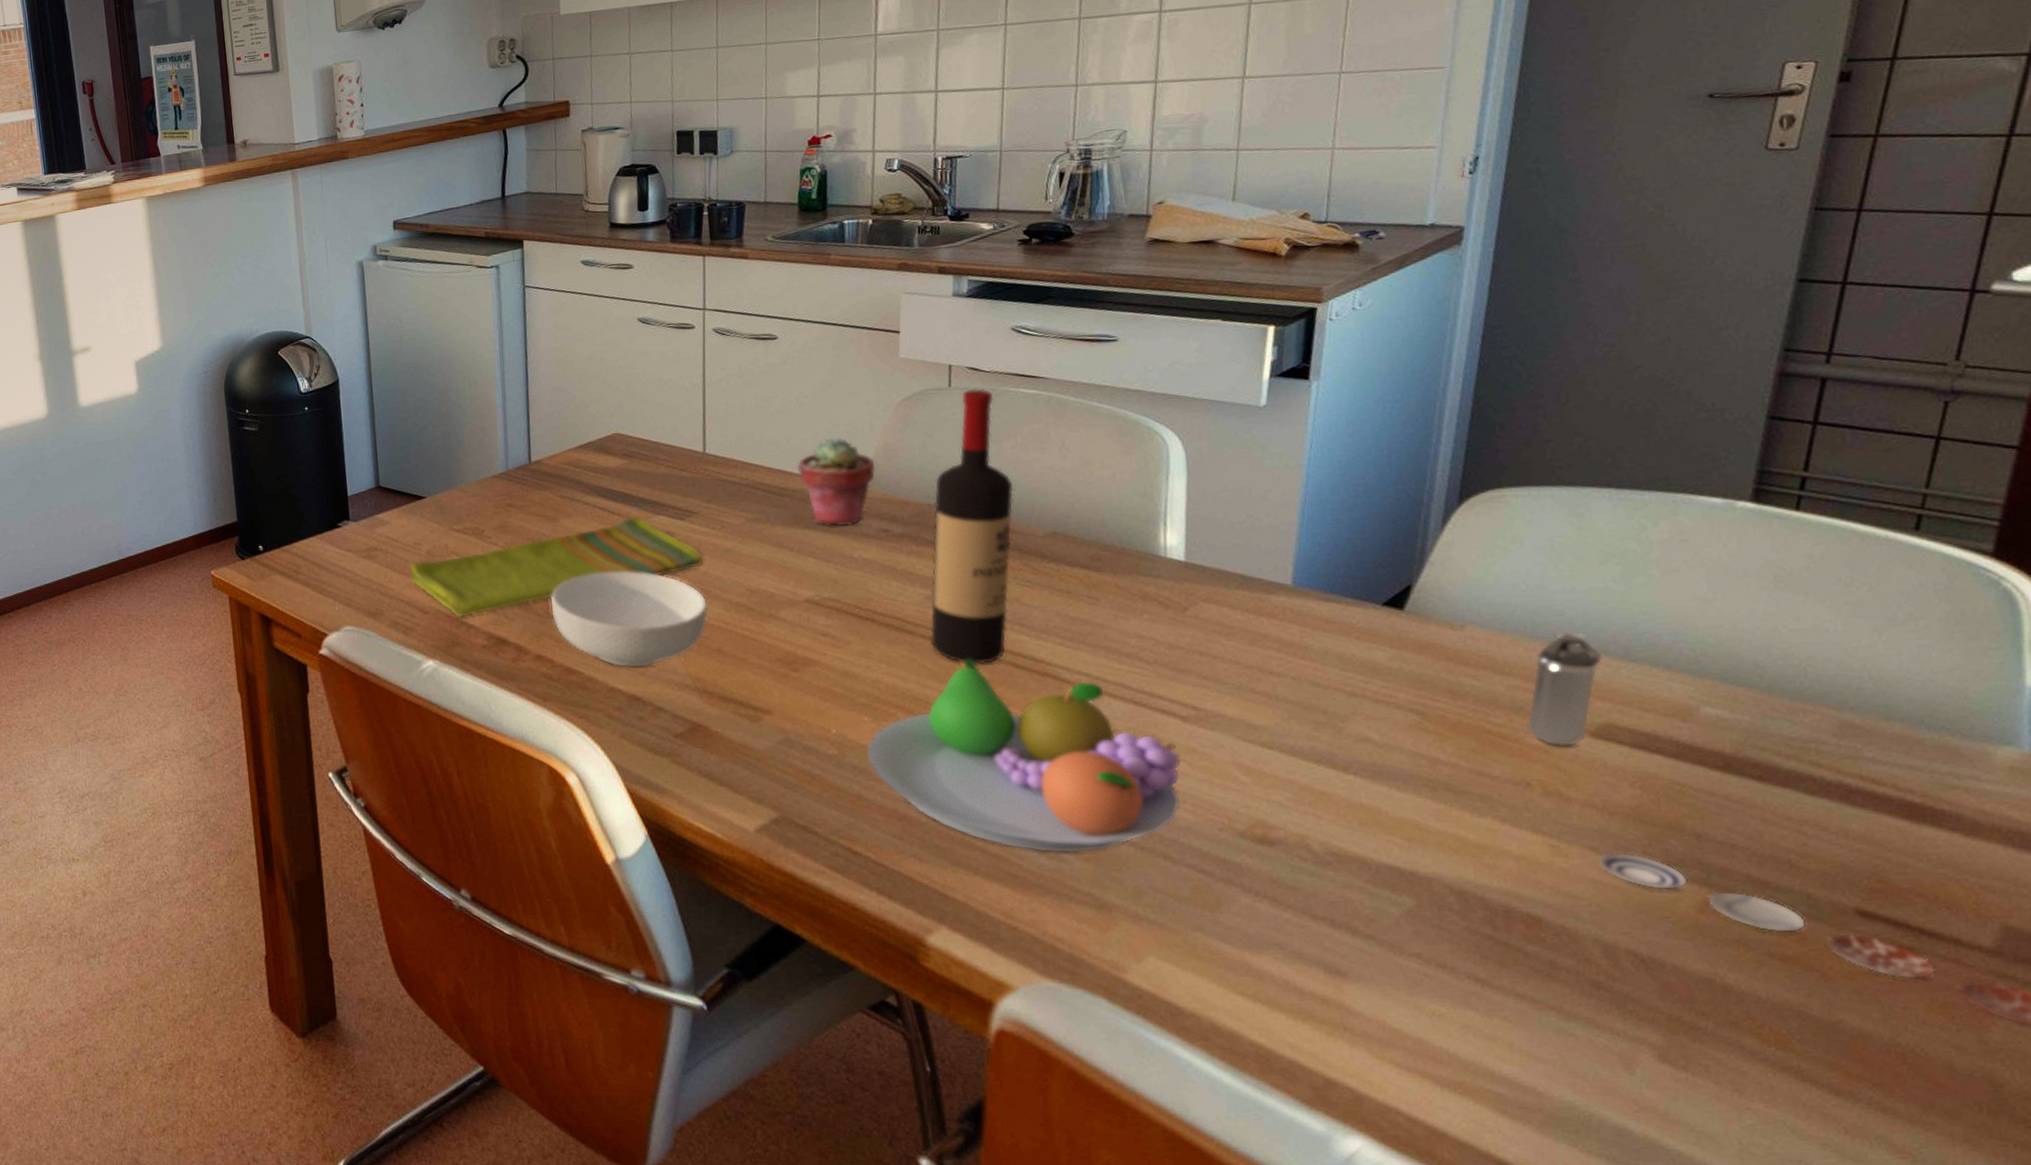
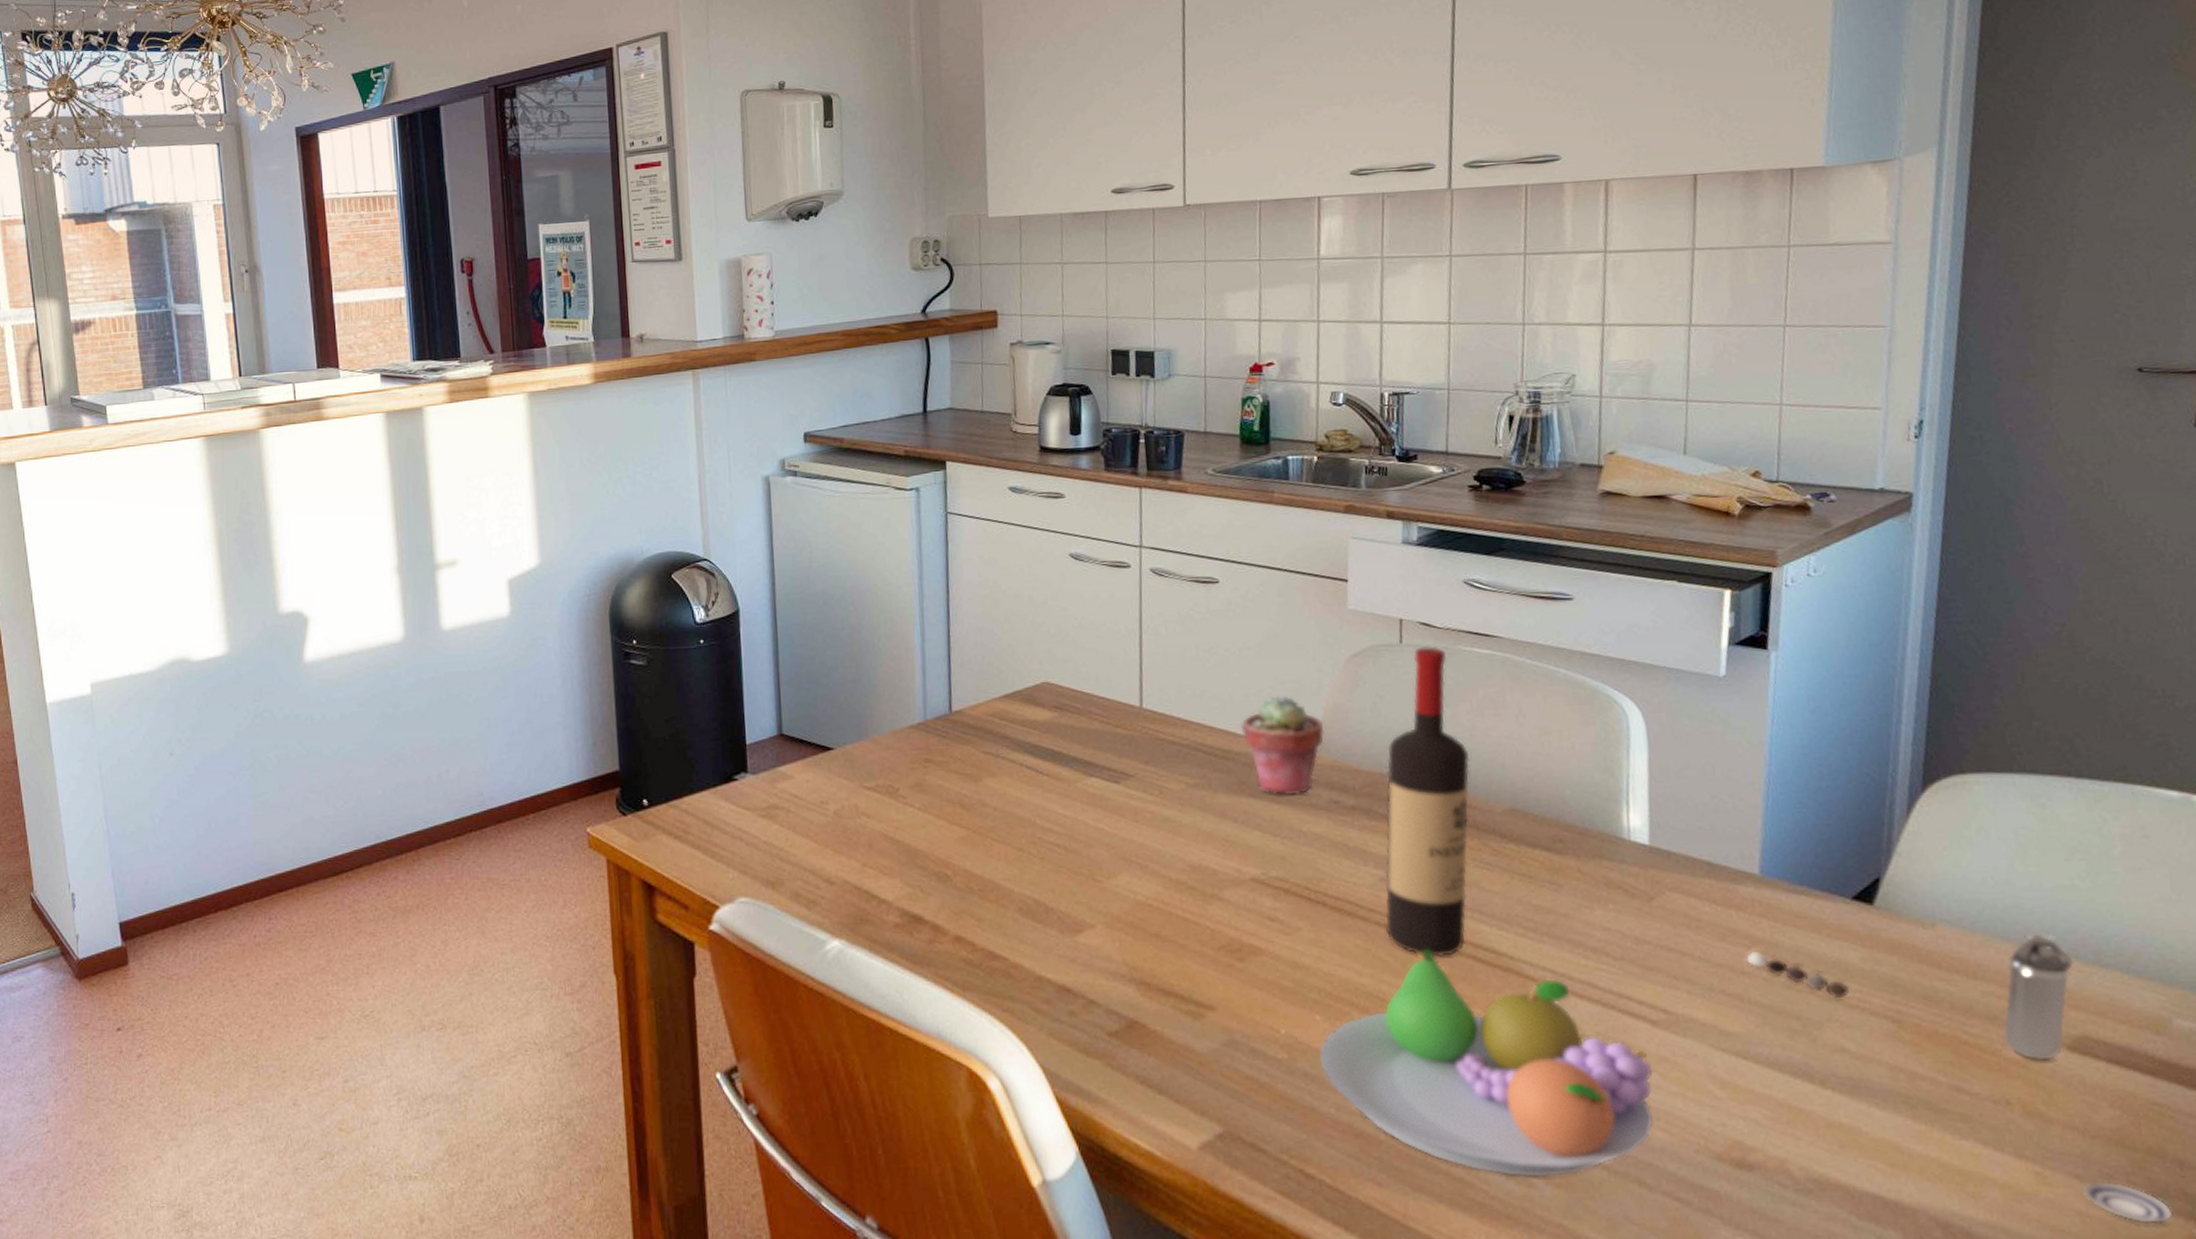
dish towel: present [409,515,704,618] -> none [814,776,1141,890]
cereal bowl: present [551,571,709,667] -> none [973,840,1146,953]
pepper shaker: none [1275,653,1376,695] -> present [1746,950,1850,999]

